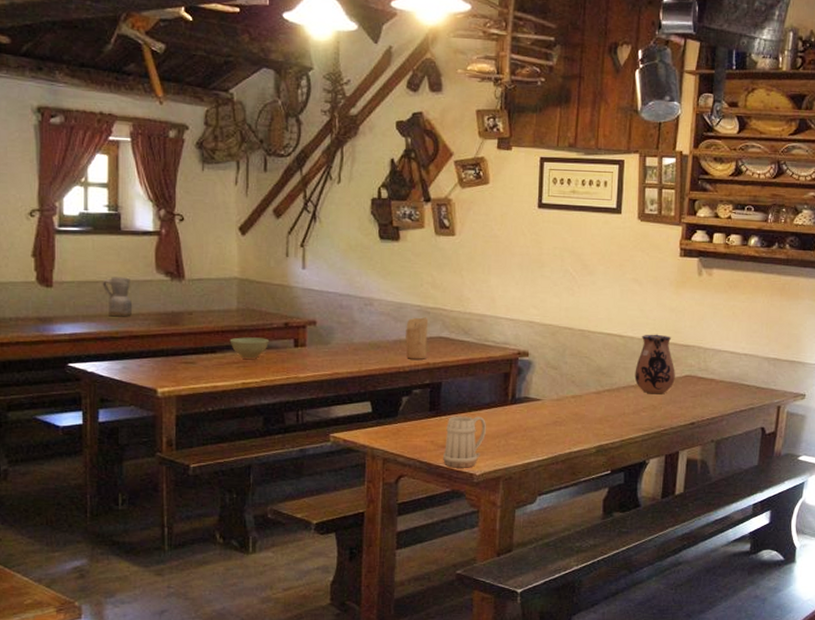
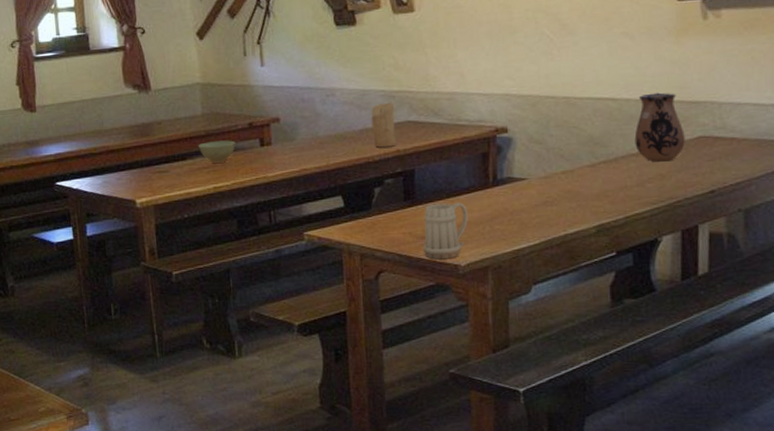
ceramic pitcher: present [102,277,133,317] -> none [78,95,107,134]

